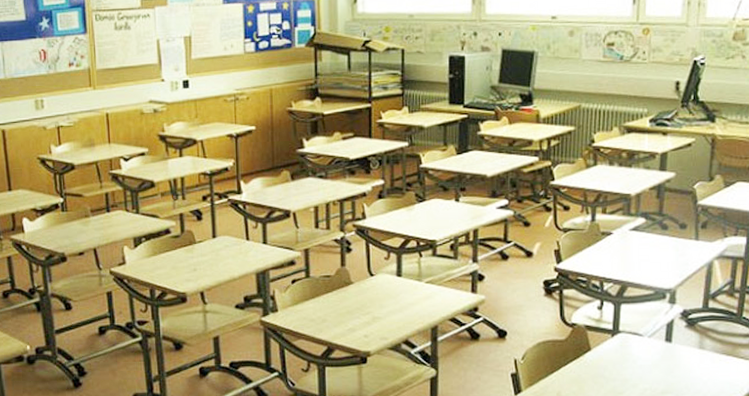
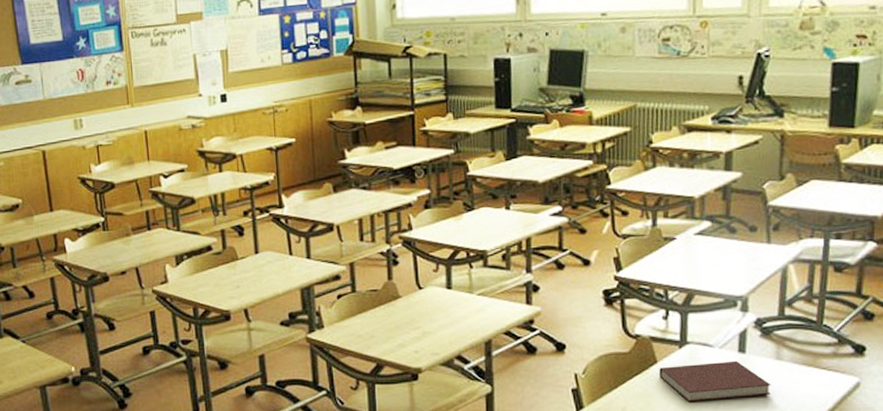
notebook: none [592,349,694,388] -> present [659,360,771,403]

